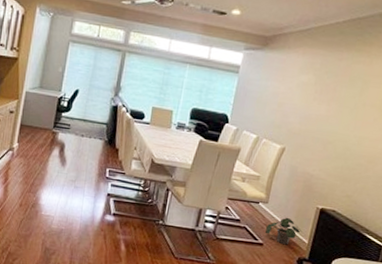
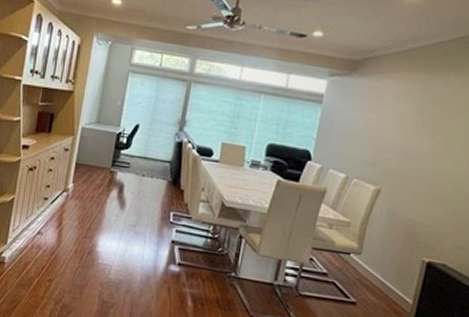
potted plant: present [264,217,302,245] -> none [357,271,405,305]

